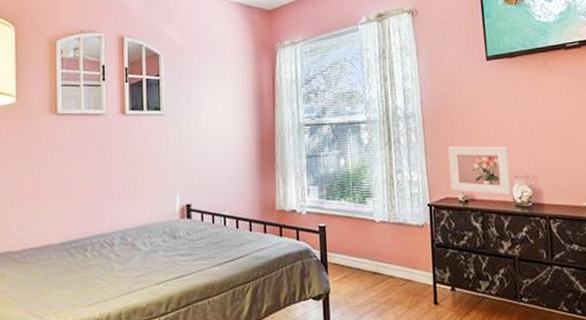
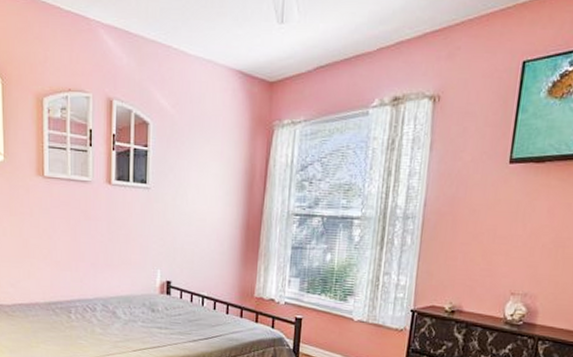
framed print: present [448,145,511,195] -> none [439,254,510,311]

